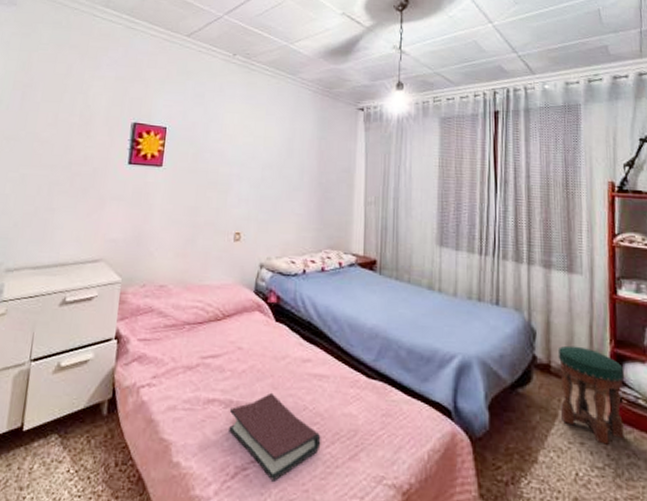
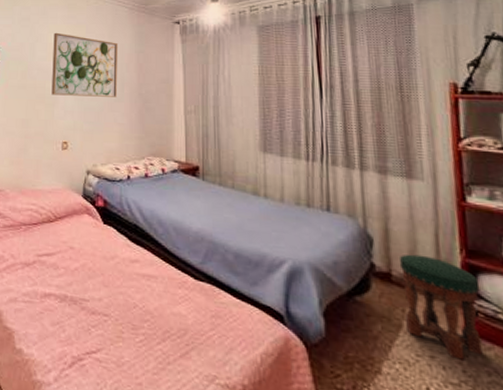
wall art: none [225,112,300,186] -> present [51,32,119,97]
hardback book: present [228,392,321,482] -> none [64,289,152,373]

